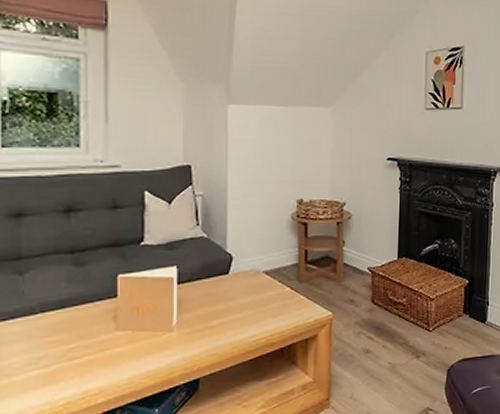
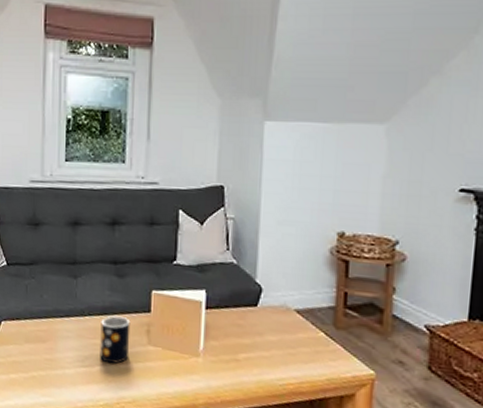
mug: none [57,307,94,360] -> present [100,316,131,364]

